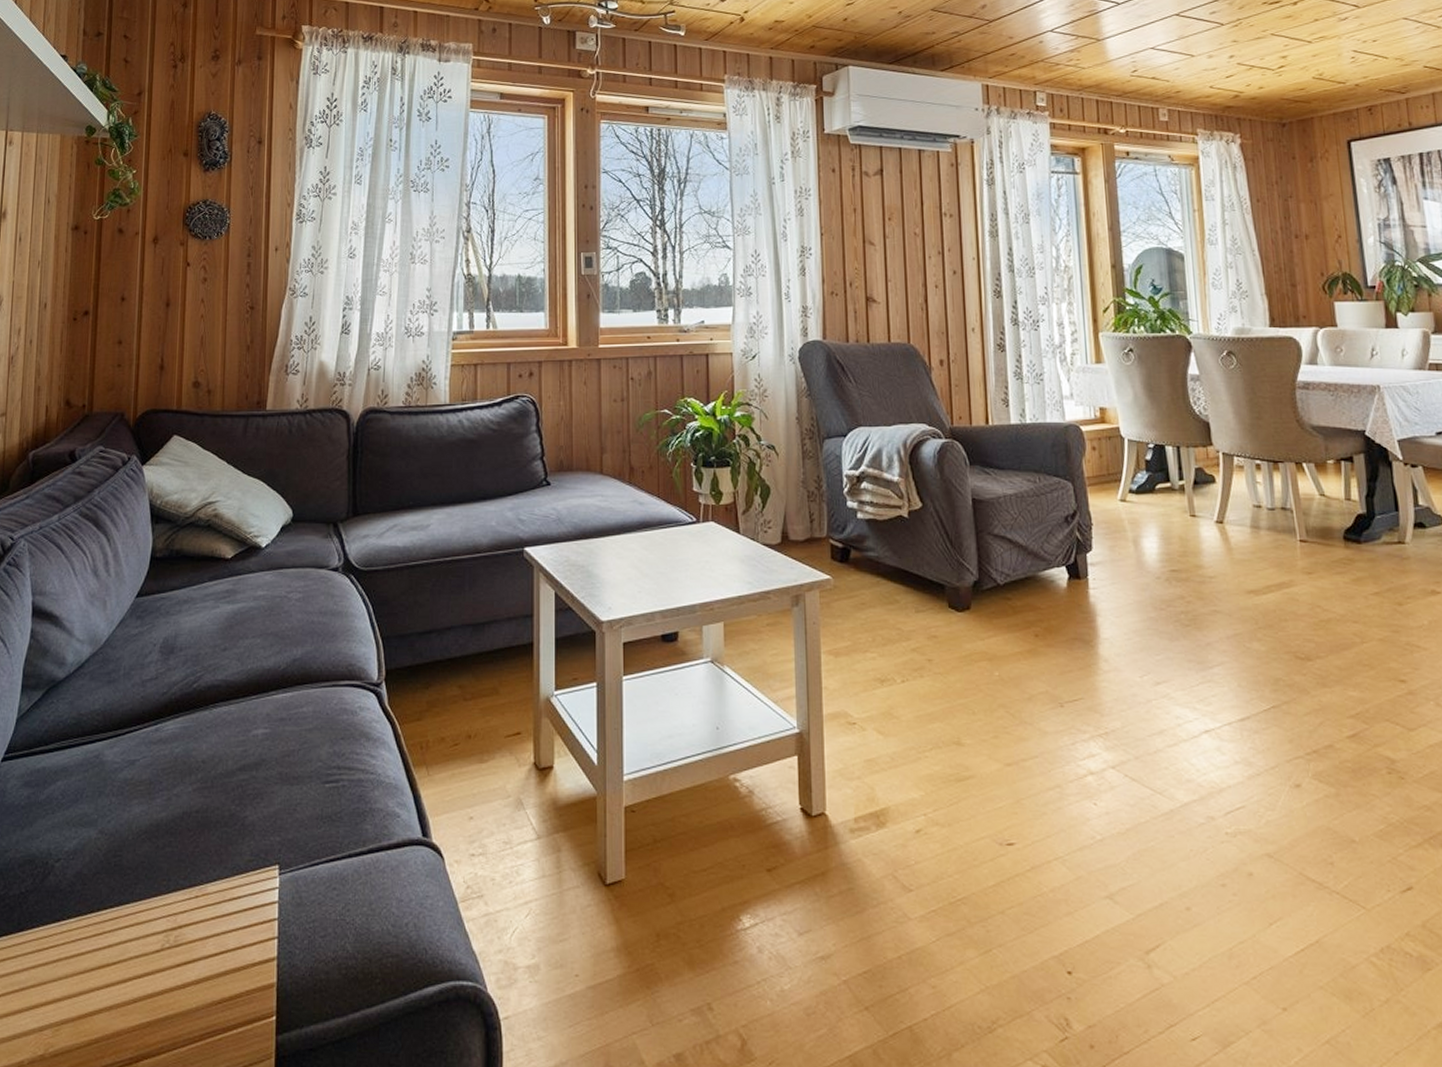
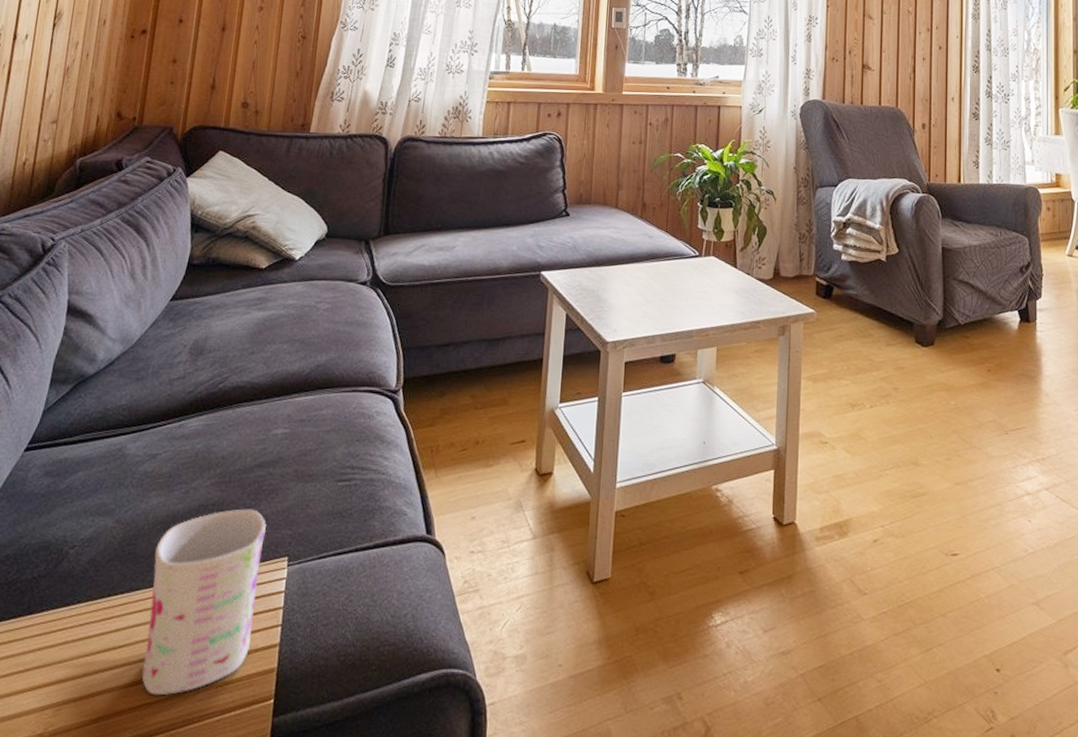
mug: none [138,815,253,1014] -> present [142,509,266,696]

